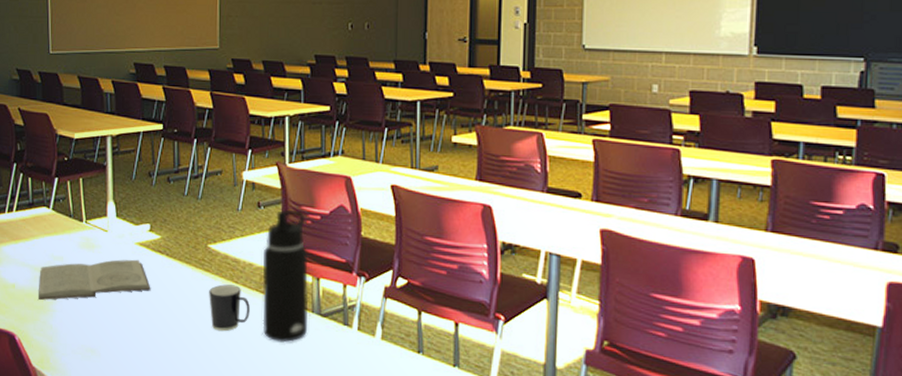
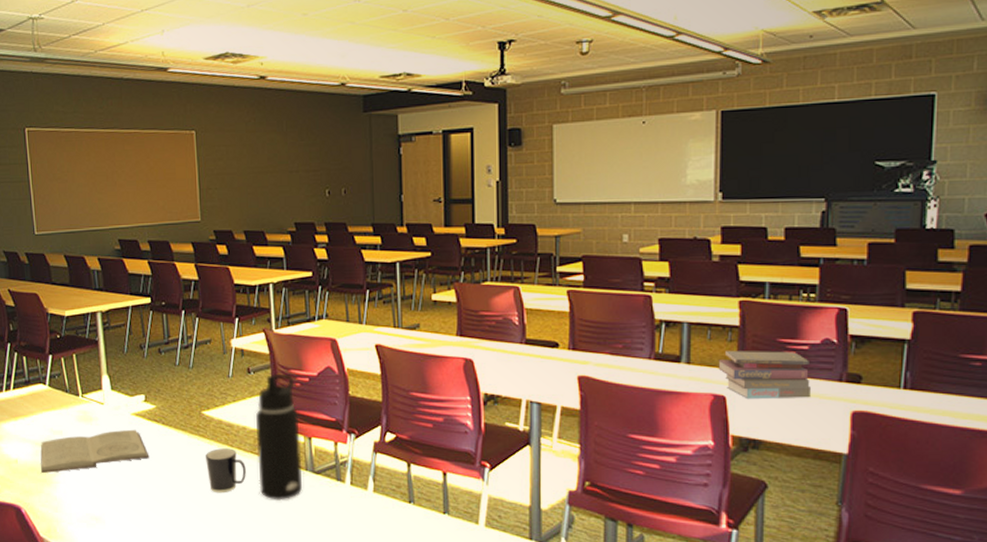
books: none [747,211,846,266] -> present [718,351,812,400]

